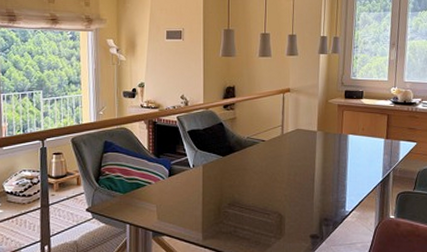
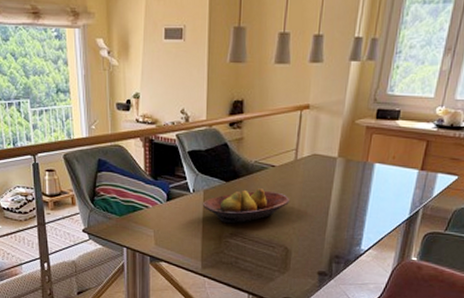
fruit bowl: none [203,161,280,194] -> present [203,188,290,223]

